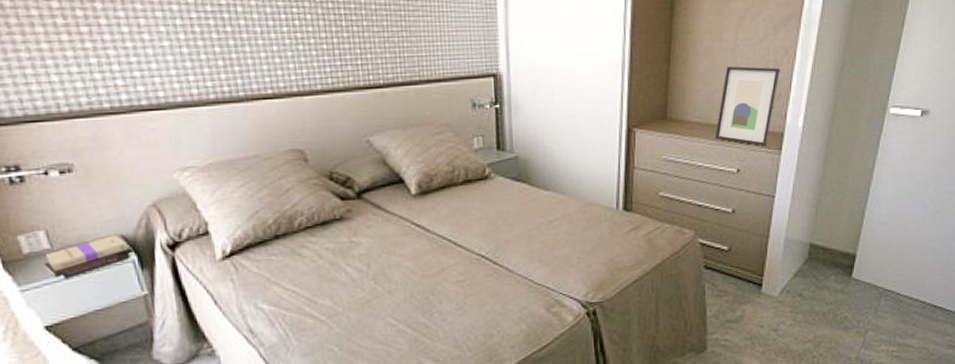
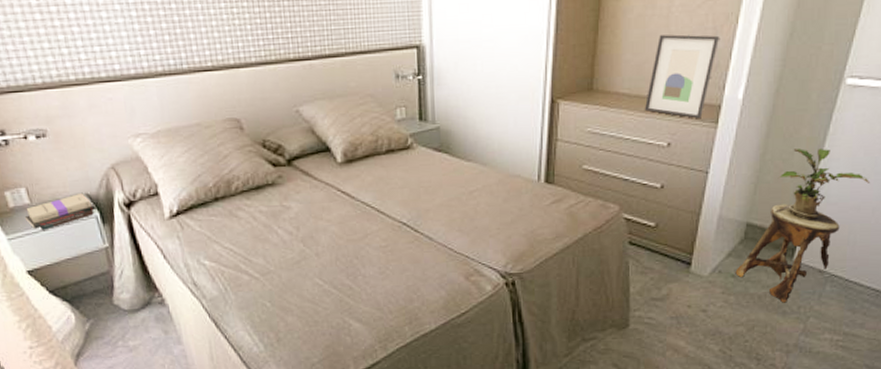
plant: none [802,171,914,319] -> present [735,148,871,303]

